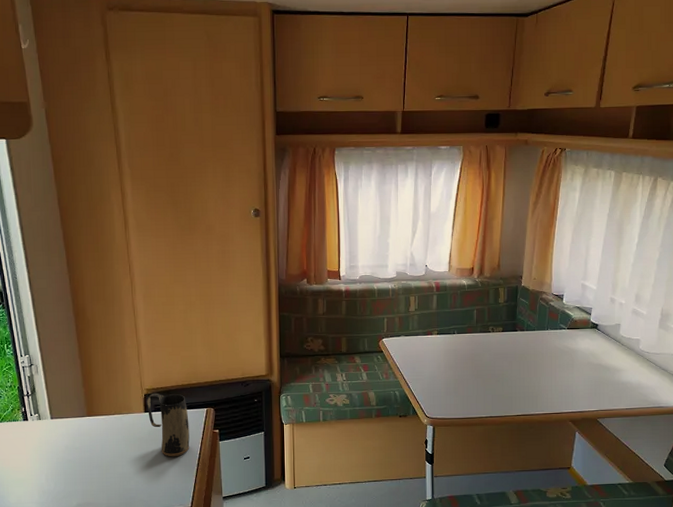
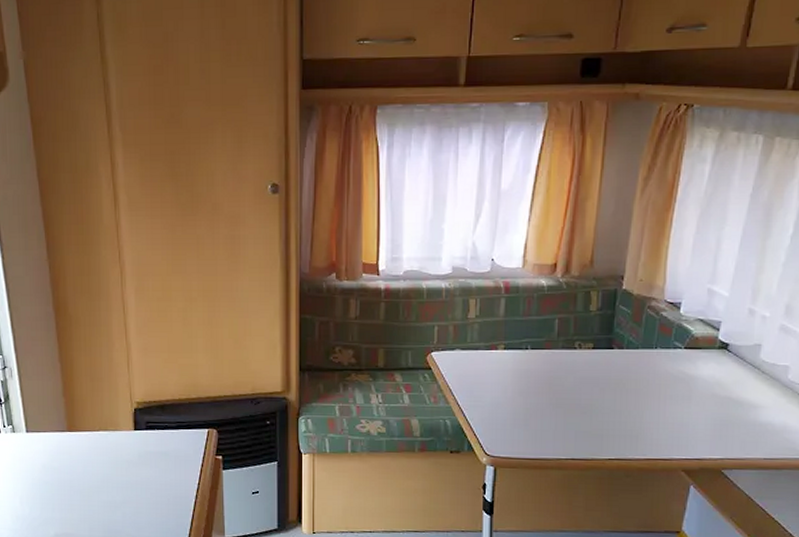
mug: present [146,393,190,457] -> none [137,407,187,486]

